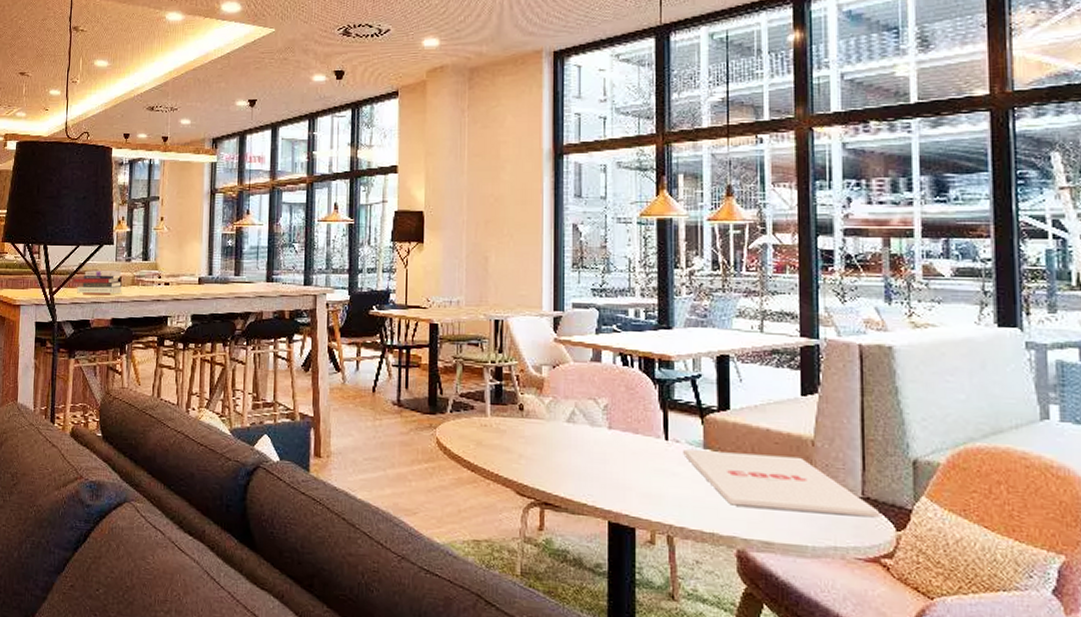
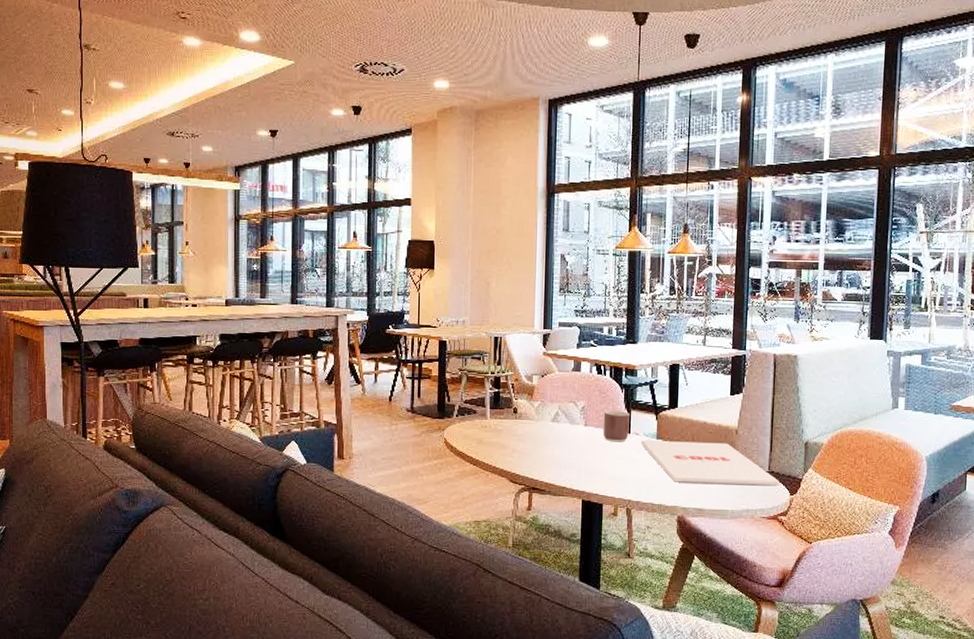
books: present [73,270,122,296] -> none [98,292,150,317]
mug: none [632,410,667,451] -> present [603,410,630,442]

